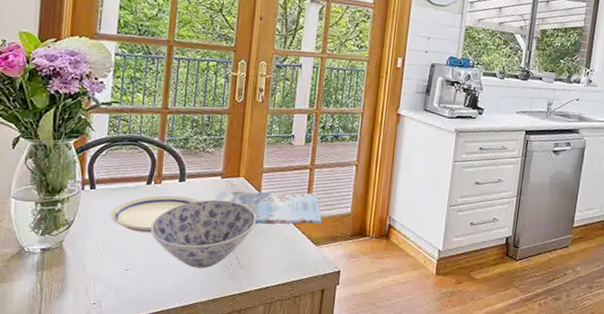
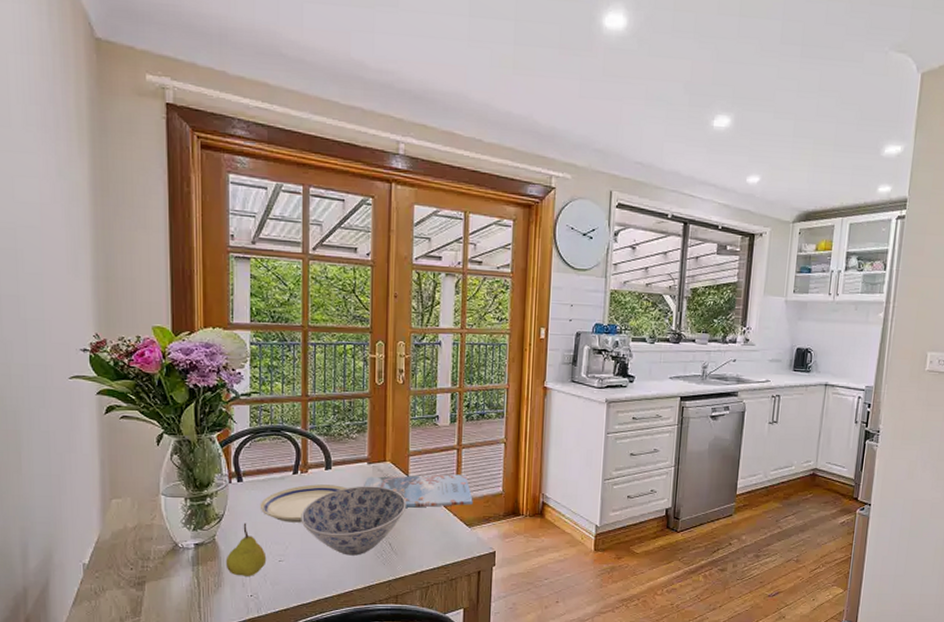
pear: none [70,230,113,284] -> present [225,523,267,576]

